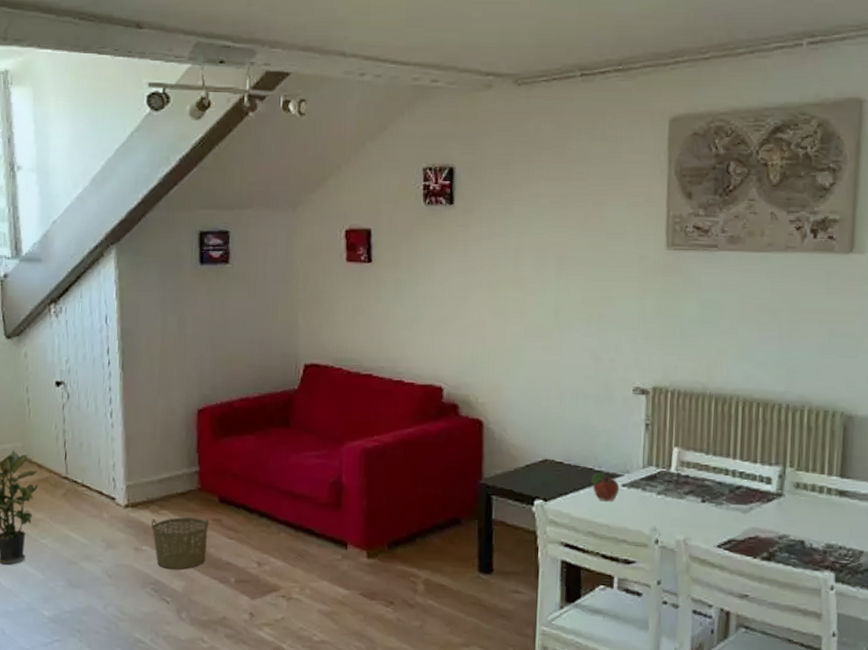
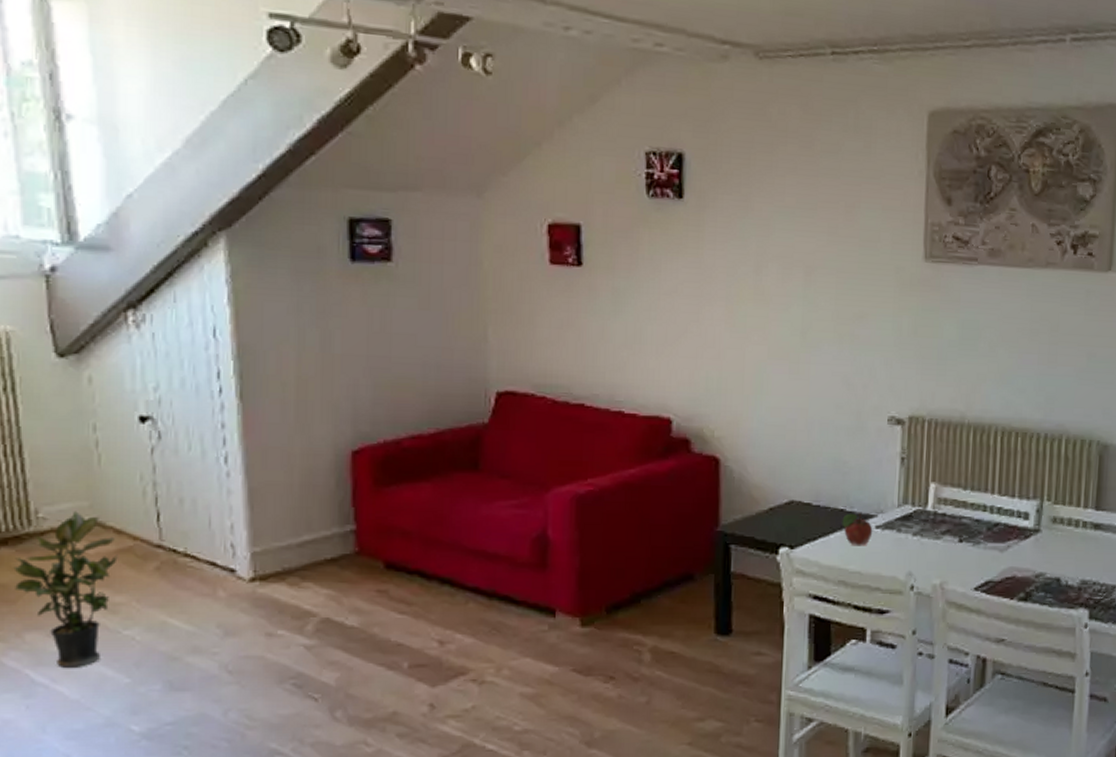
basket: present [151,517,209,570] -> none [289,590,371,658]

